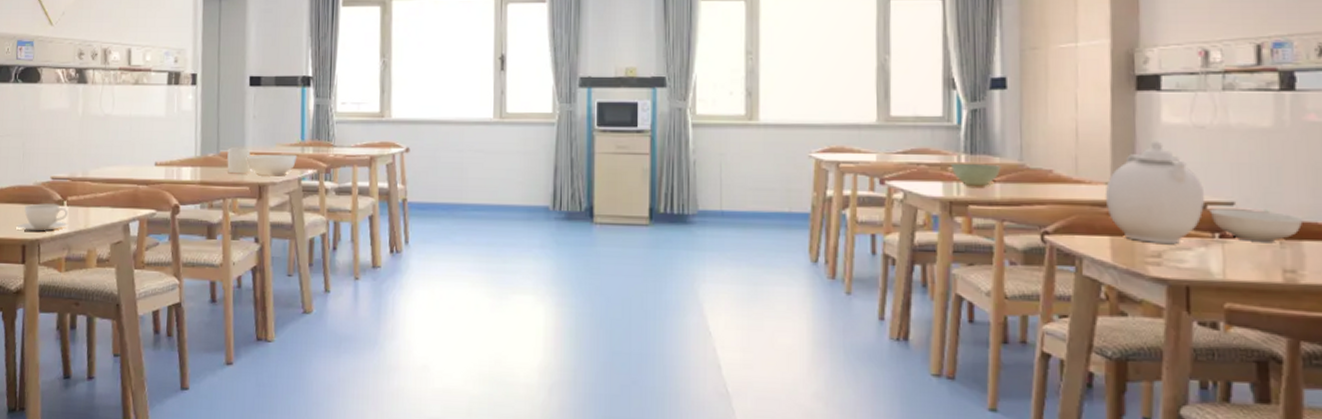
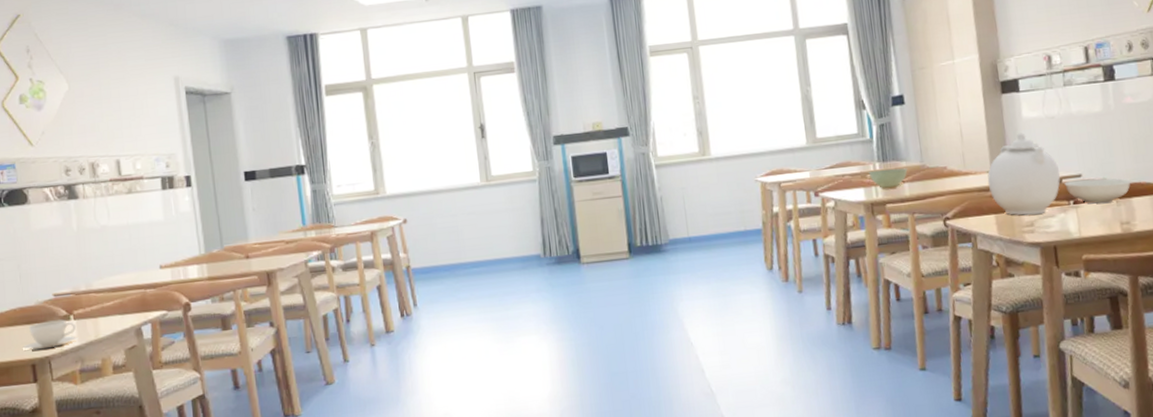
mug: present [227,148,251,175] -> none [231,239,257,267]
bowl: present [246,154,298,176] -> none [250,239,301,264]

